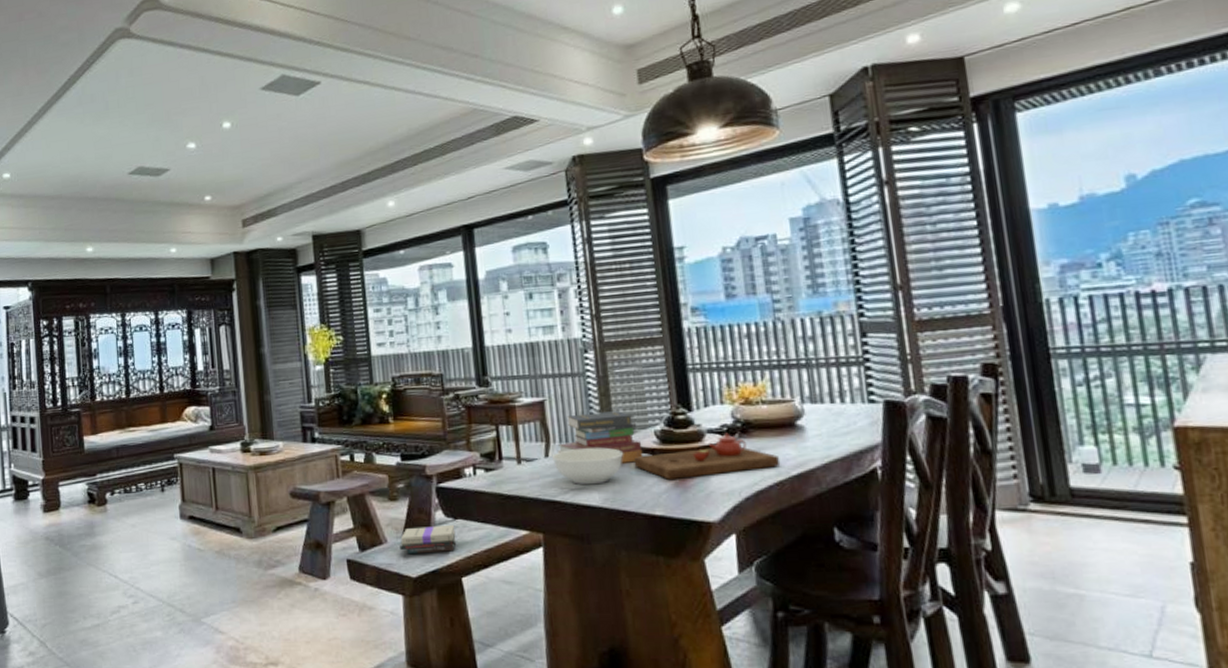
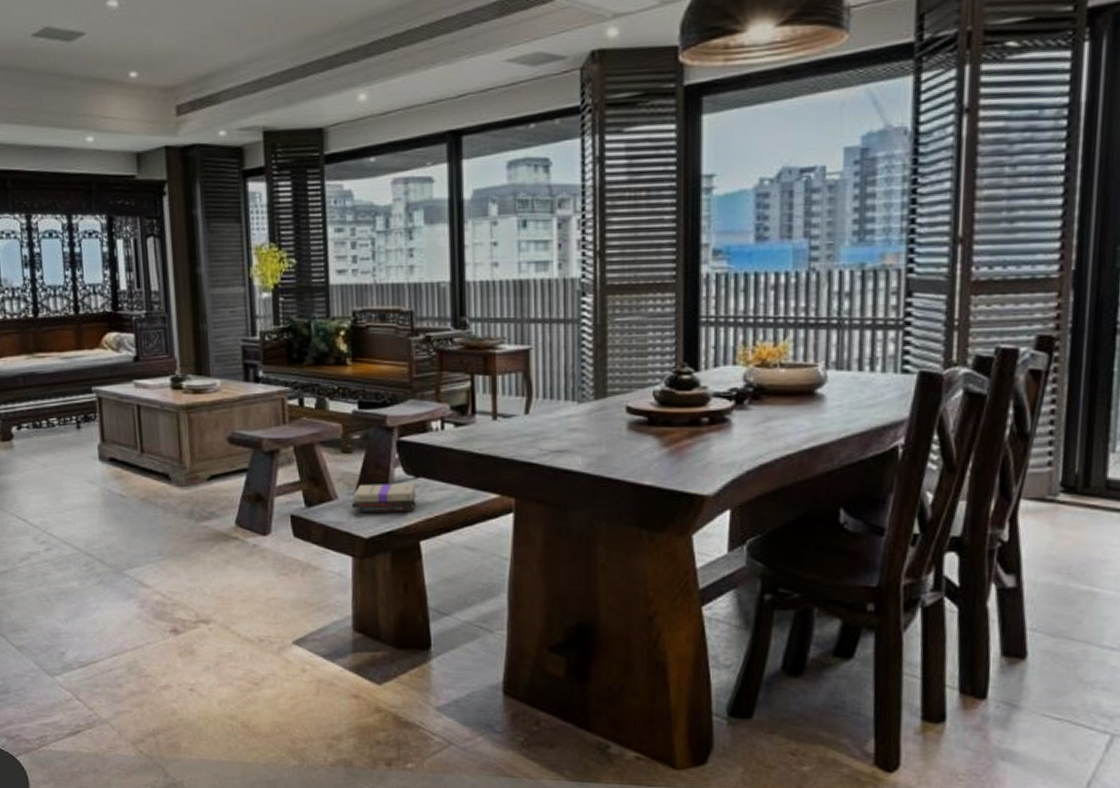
bowl: present [551,447,624,485] -> none [532,406,616,448]
books: present [558,411,643,463] -> none [540,366,637,426]
tea set: present [633,432,781,479] -> none [626,397,792,446]

